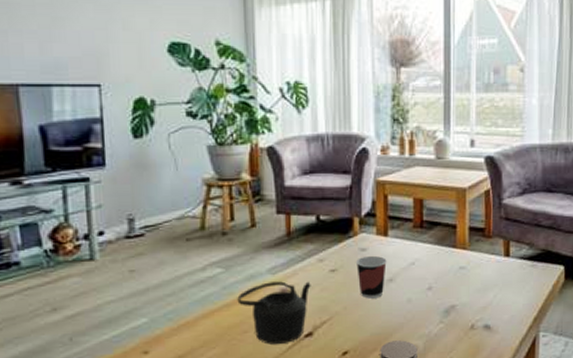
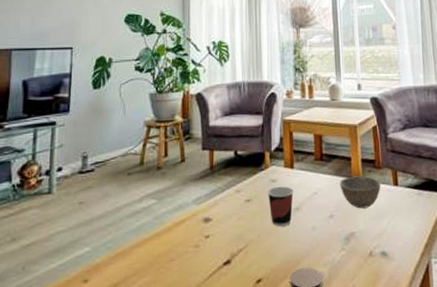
teapot: present [237,281,311,344] -> none [167,211,230,272]
bowl: none [441,245,489,281] -> present [339,175,381,209]

